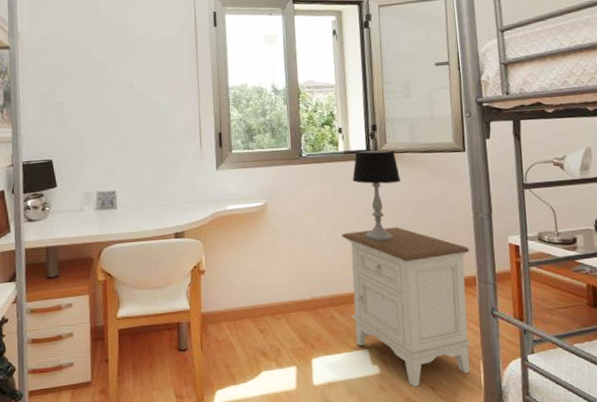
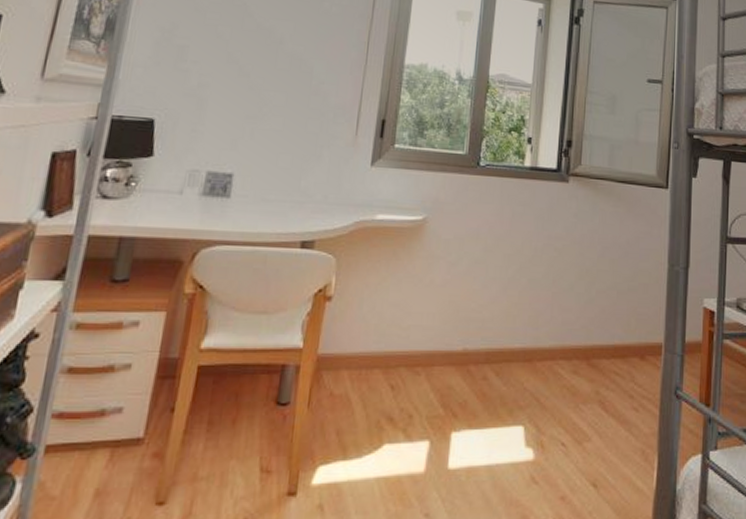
nightstand: present [341,227,471,387] -> none [508,269,659,482]
table lamp: present [352,149,401,242] -> none [535,169,591,286]

